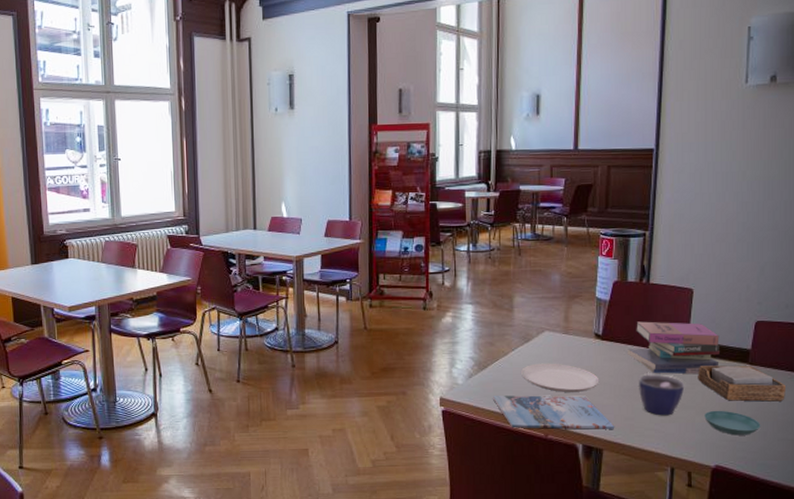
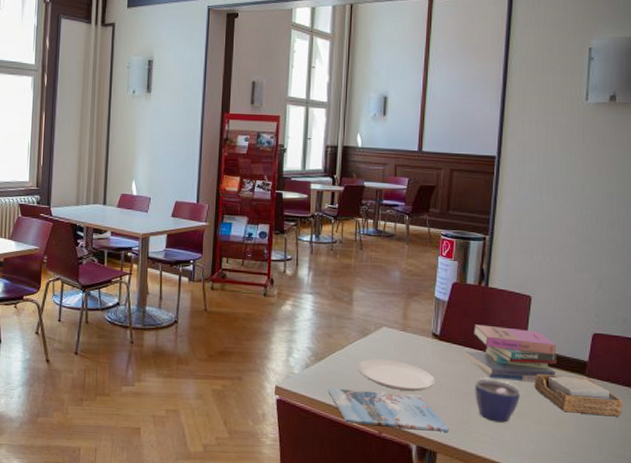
saucer: present [704,410,761,436] -> none [540,420,597,449]

